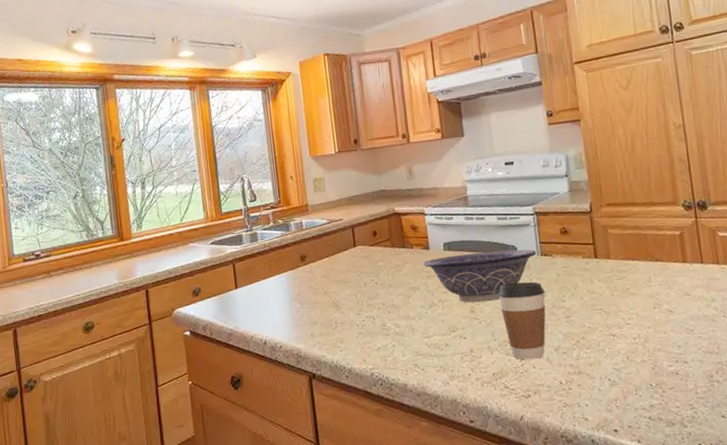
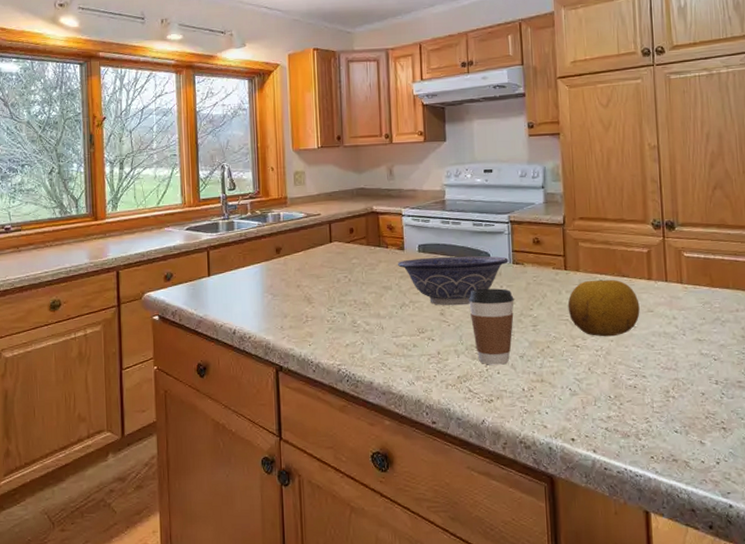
fruit: none [600,264,677,324] -> present [567,279,640,337]

